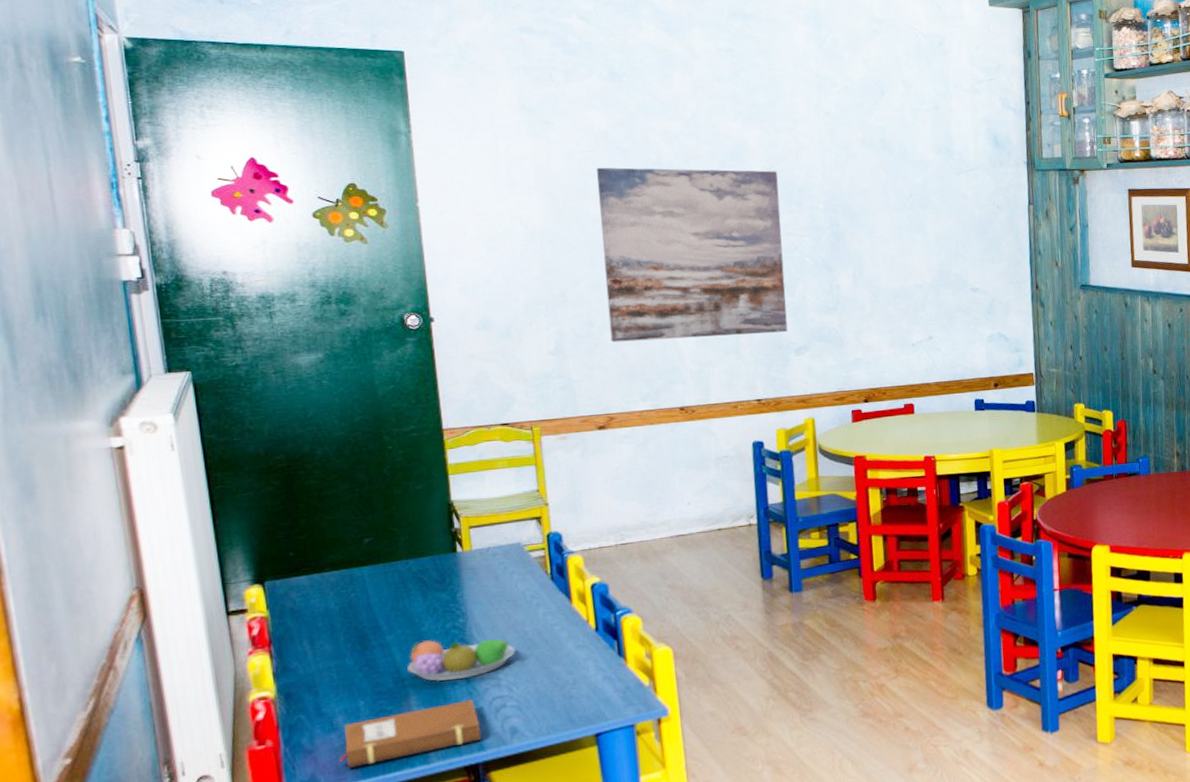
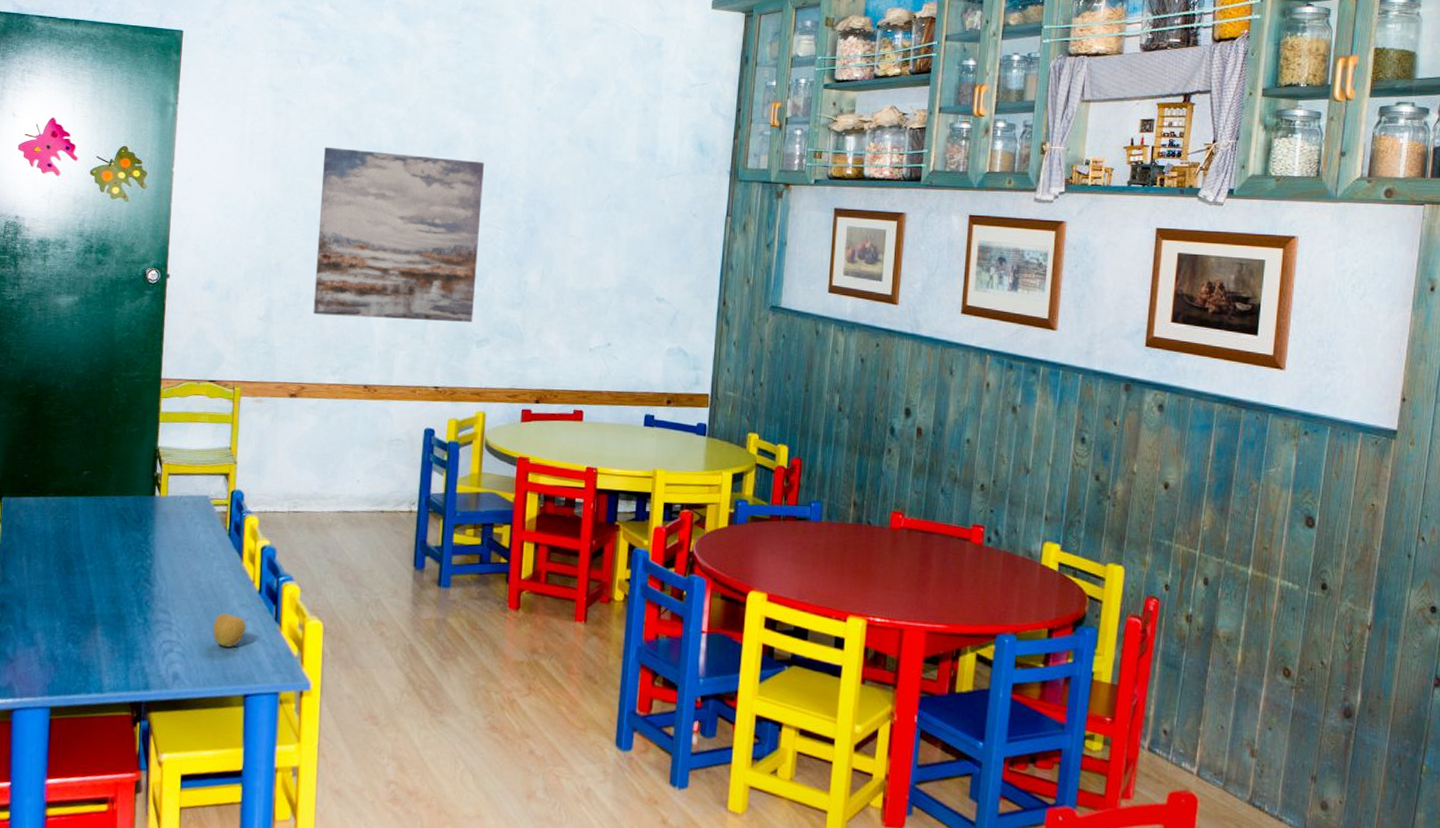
notebook: present [339,700,482,769] -> none [32,638,149,684]
fruit bowl: present [407,638,516,682] -> none [99,575,189,618]
apple: none [549,657,588,692] -> present [213,612,247,648]

